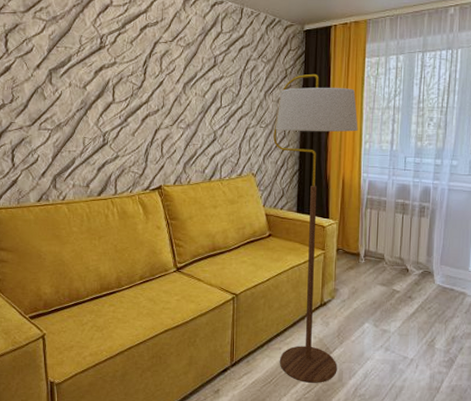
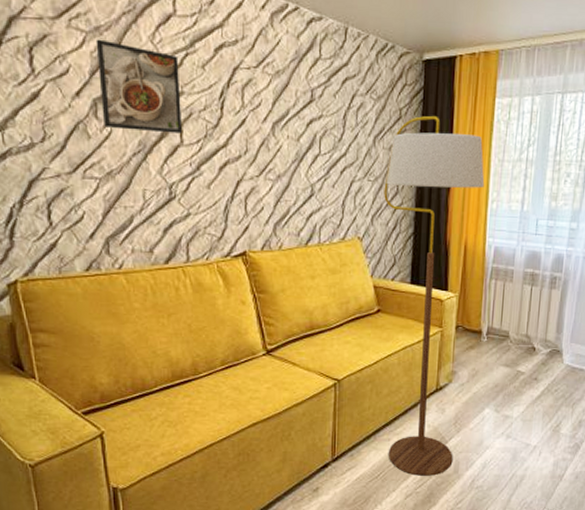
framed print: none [53,25,114,94] -> present [95,39,182,134]

